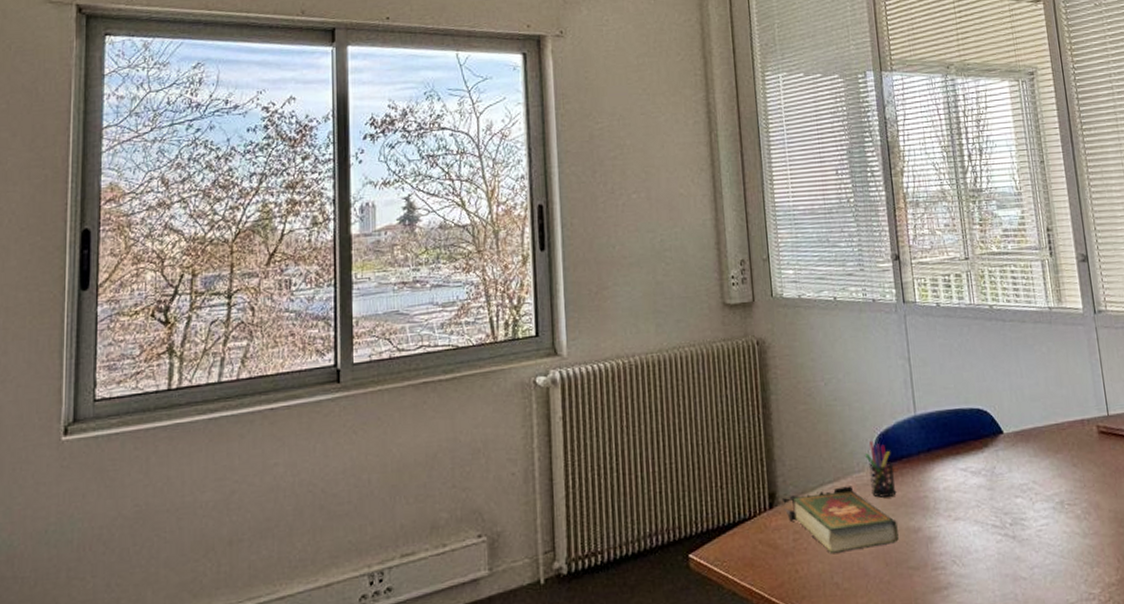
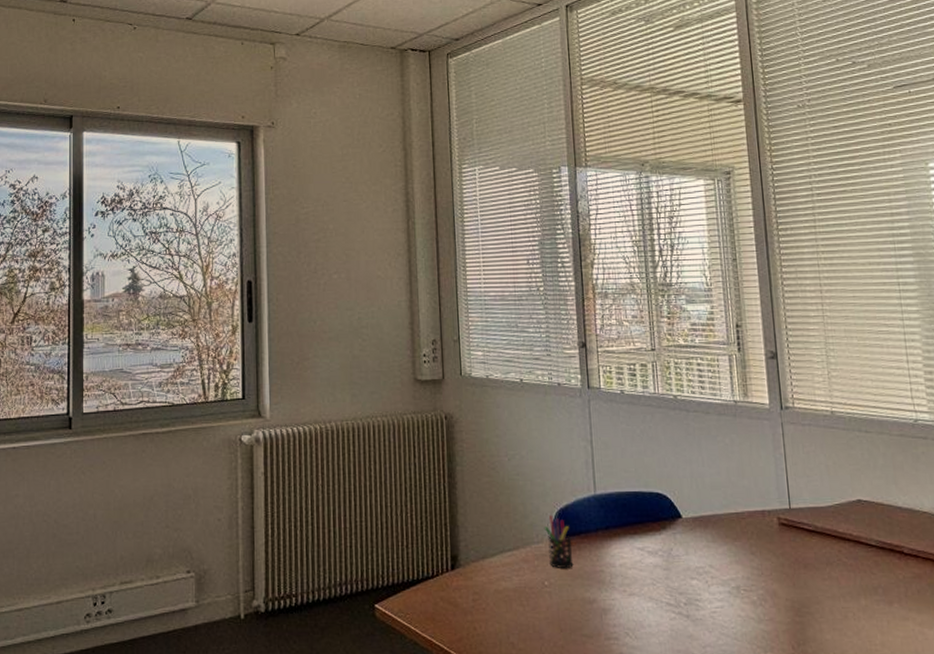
book: present [781,486,899,553] -> none [463,555,574,615]

